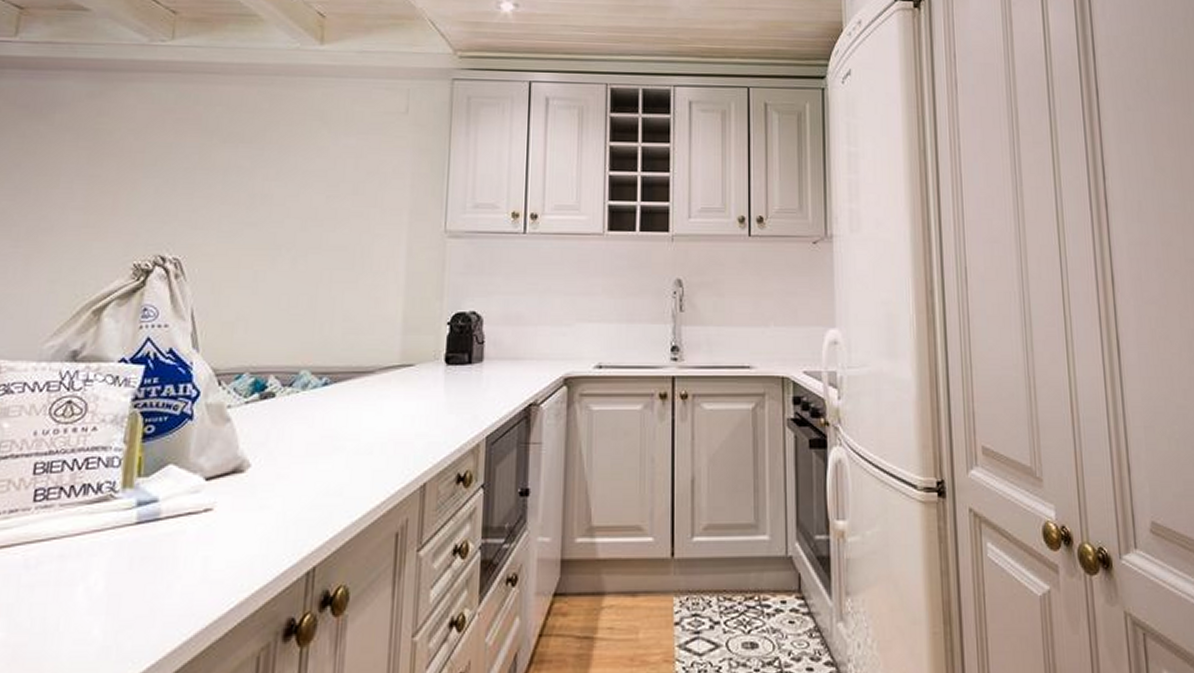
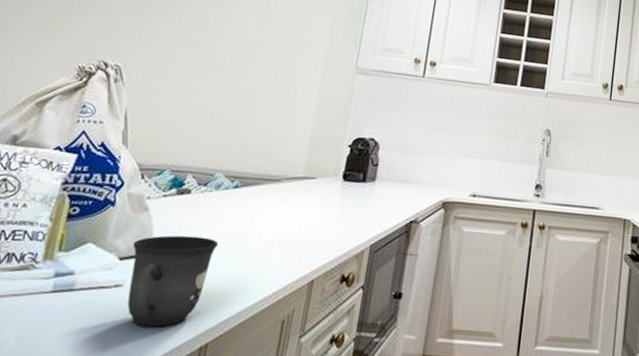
mug: none [218,445,314,553] -> present [127,235,219,327]

